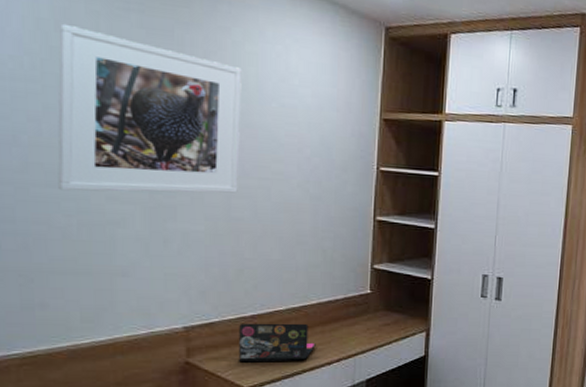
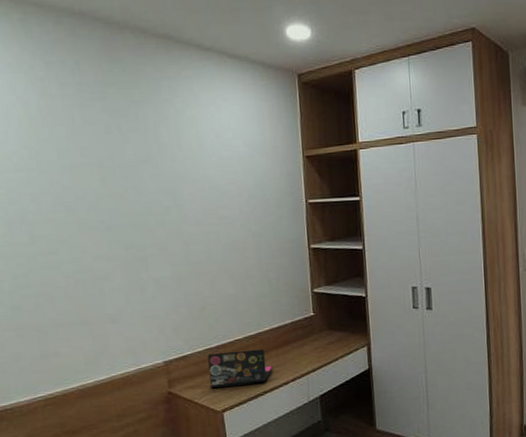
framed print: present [57,23,242,193] -> none [46,119,194,256]

